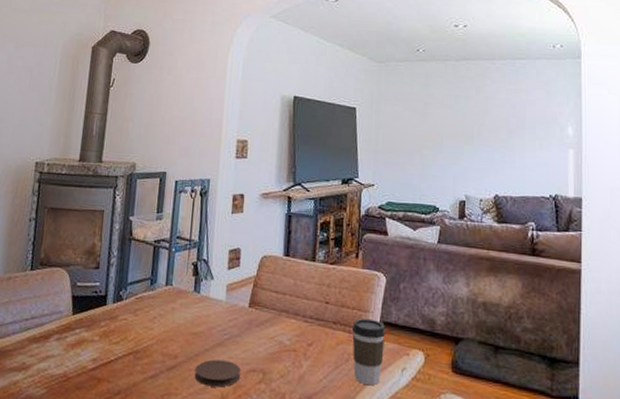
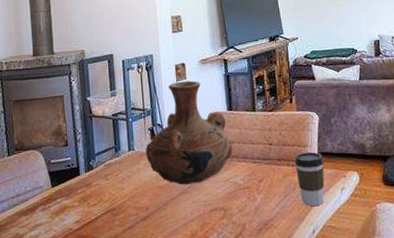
vase: none [184,214,284,336] -> present [145,80,233,185]
coaster: present [194,359,241,388] -> none [165,204,206,228]

